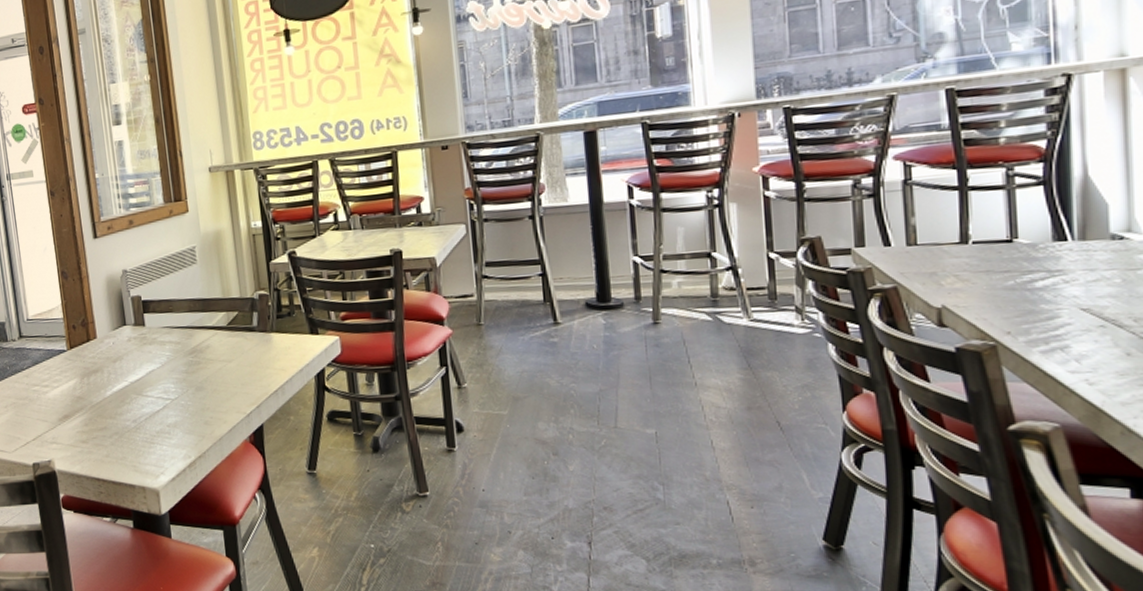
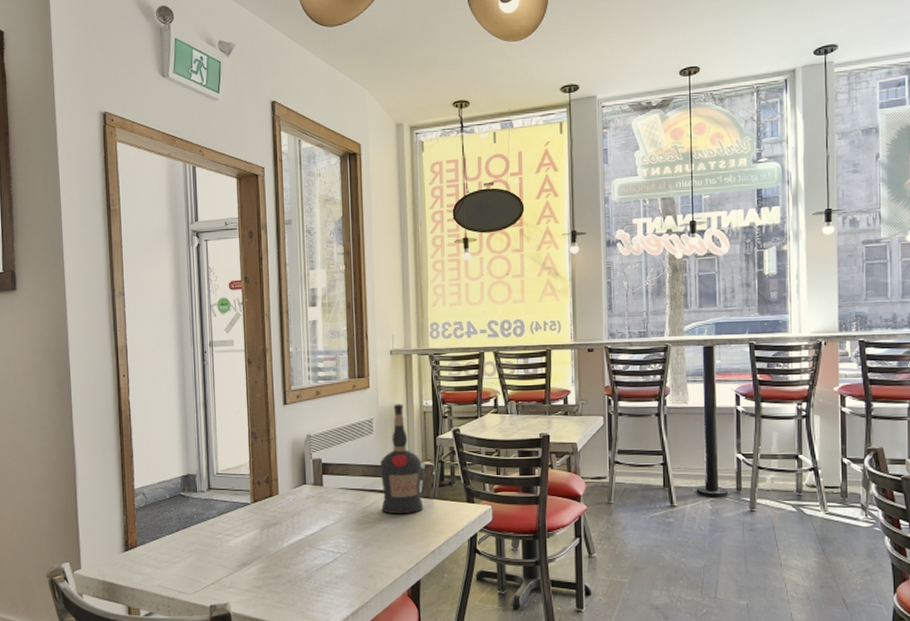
liquor bottle: none [207,227,261,353] -> present [380,404,424,515]

